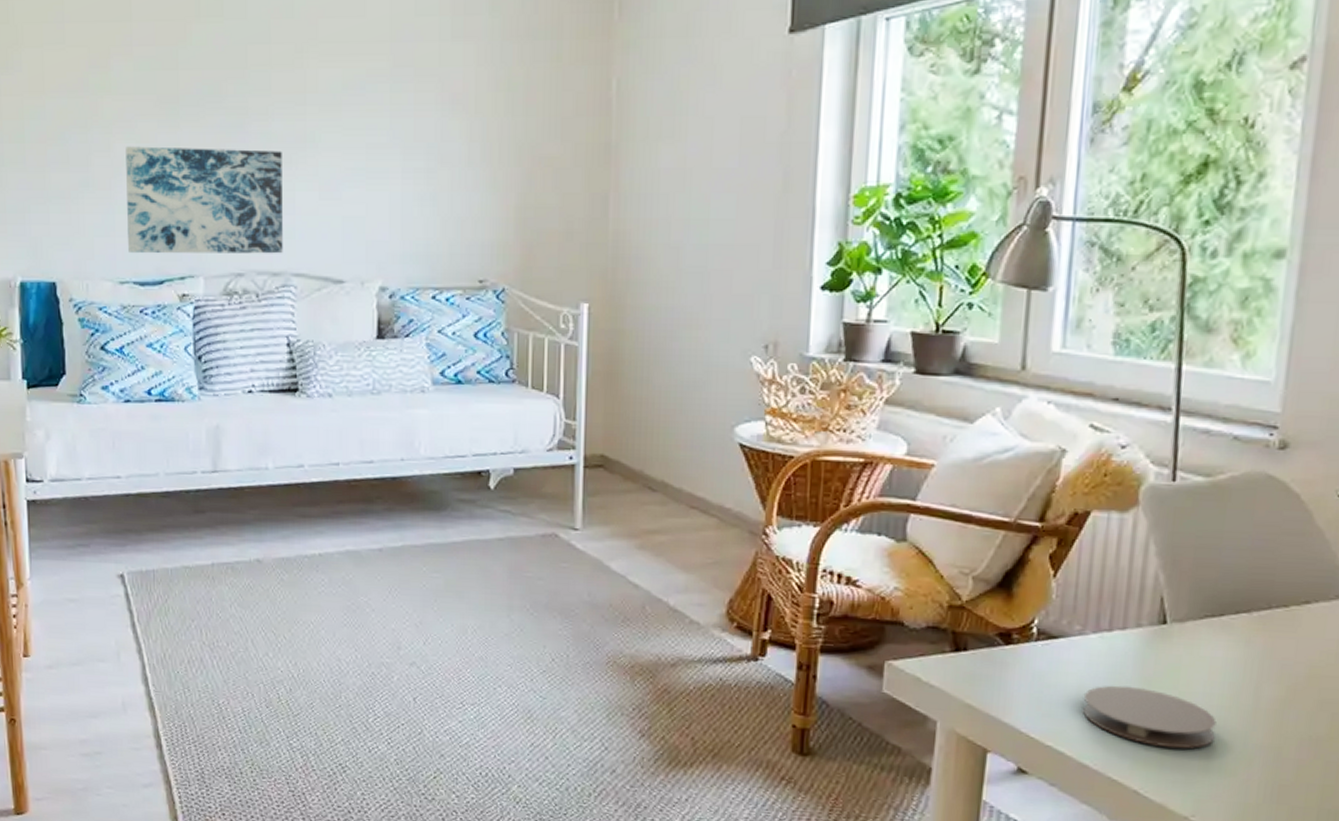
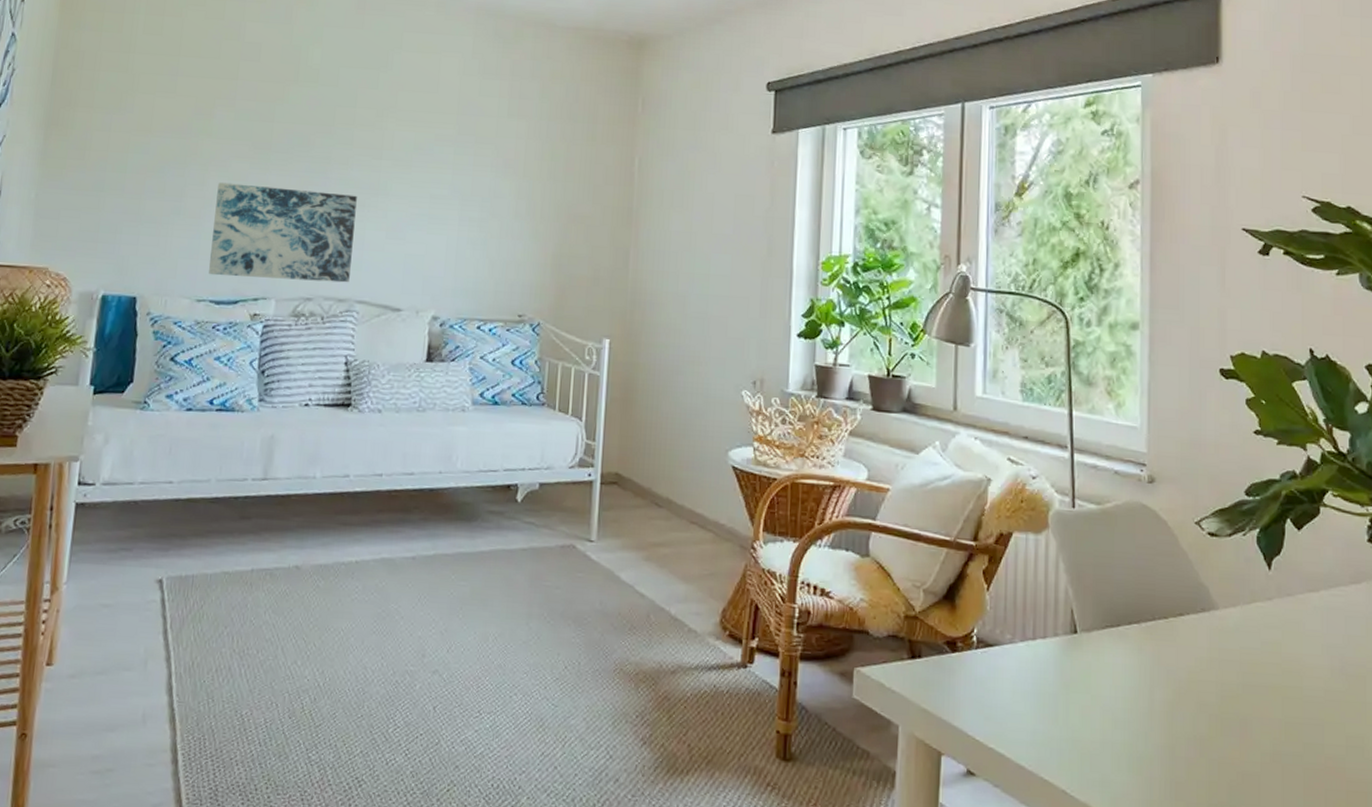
coaster: present [1083,685,1217,749] -> none [1017,690,1122,749]

